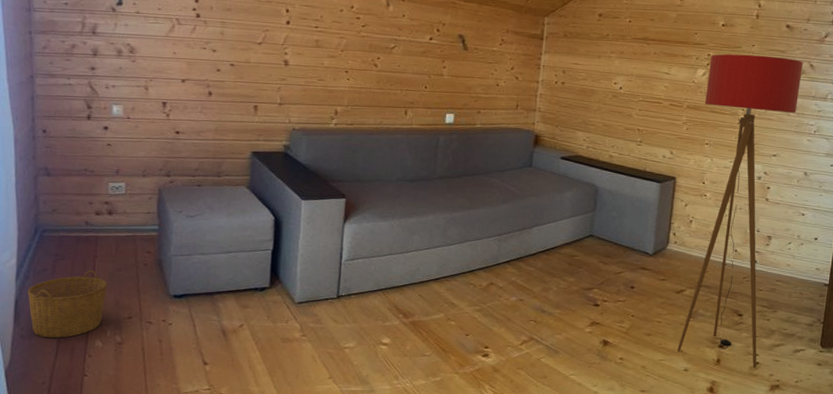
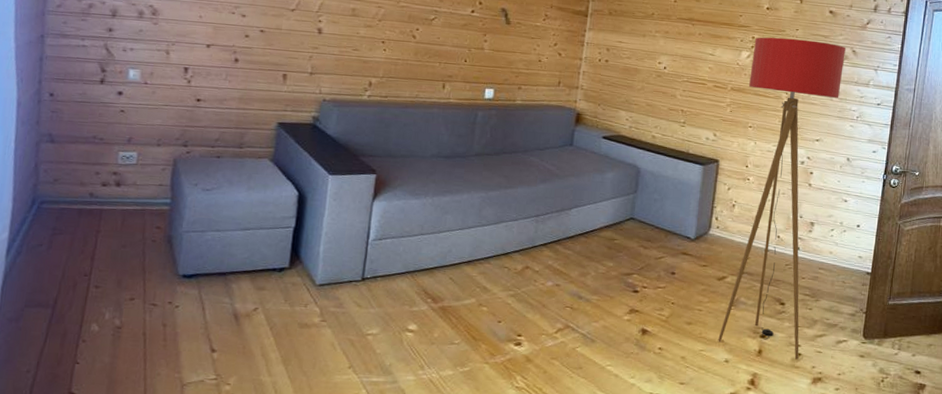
basket: present [27,270,108,339] -> none [18,246,110,322]

